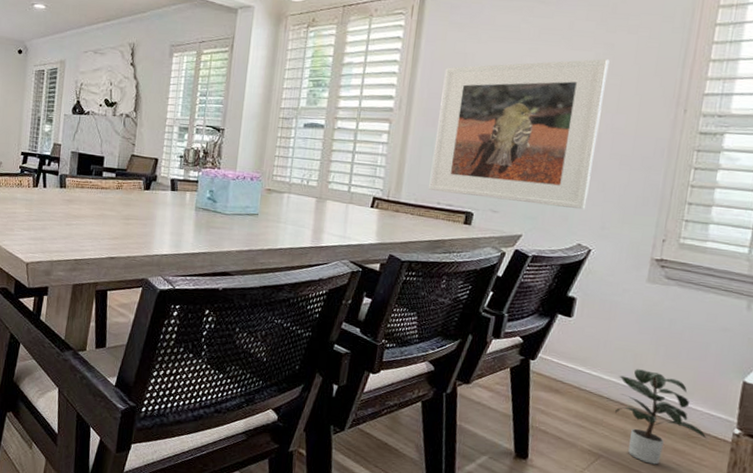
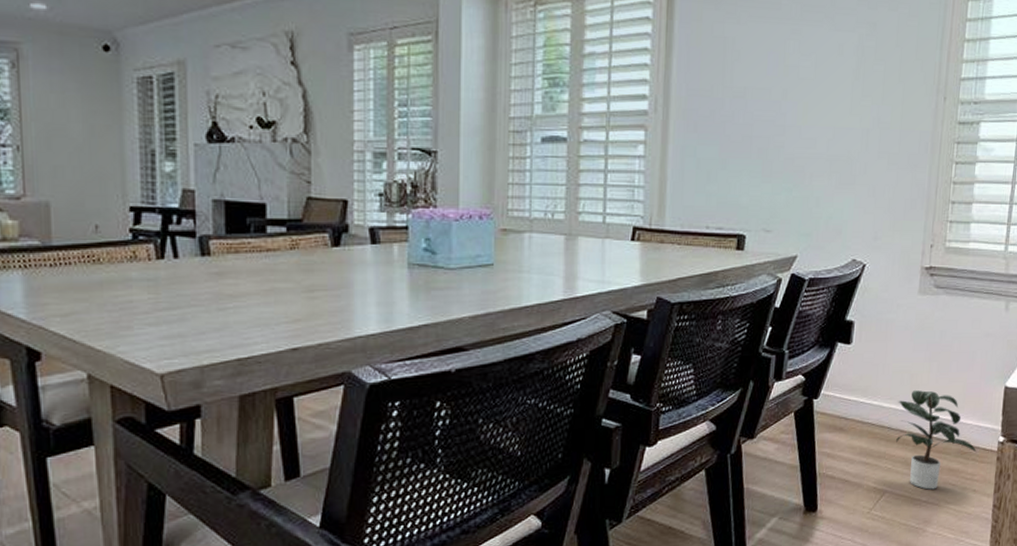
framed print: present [429,59,610,210] -> none [695,41,873,220]

